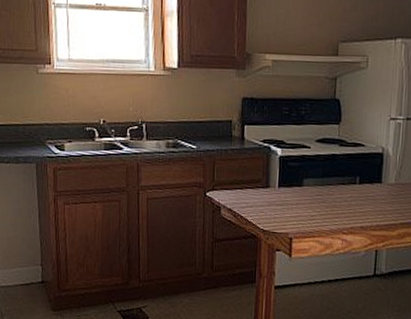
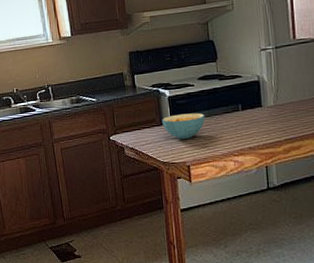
cereal bowl: none [268,177,318,207] -> present [161,113,205,139]

